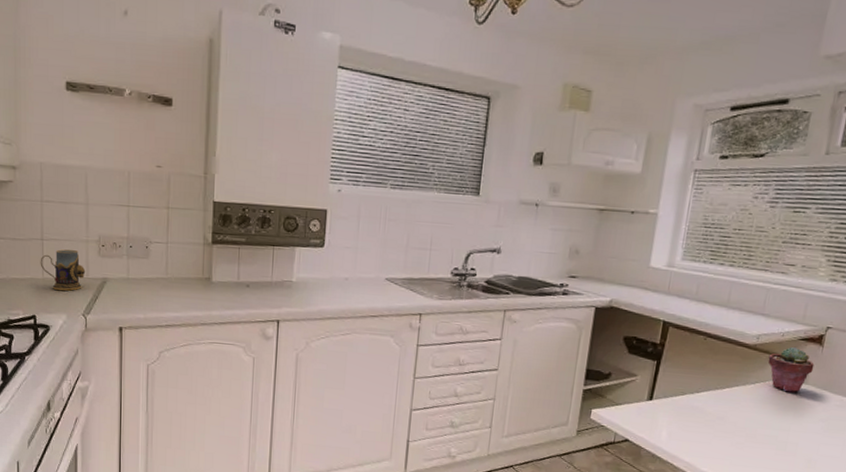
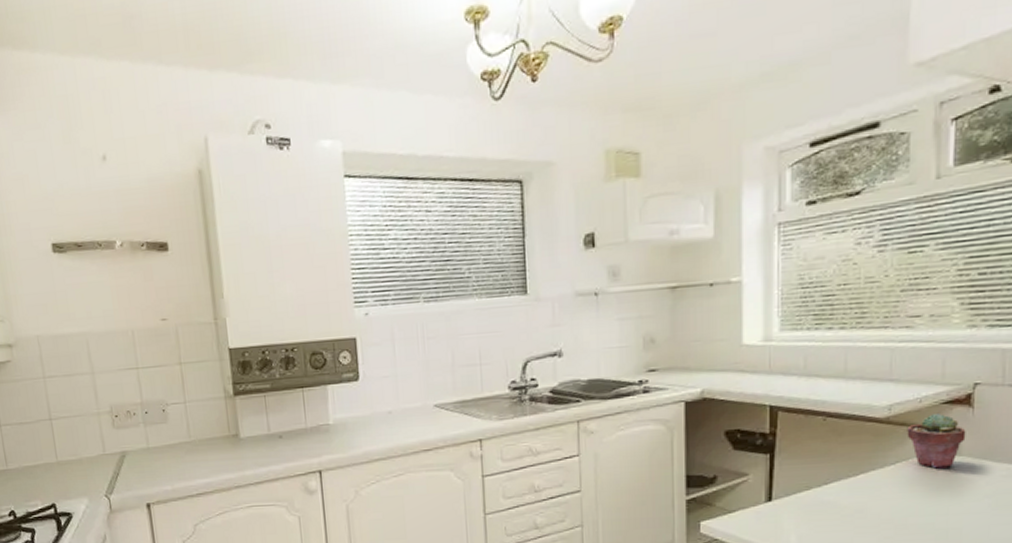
mug: present [40,249,86,291] -> none [51,426,102,472]

